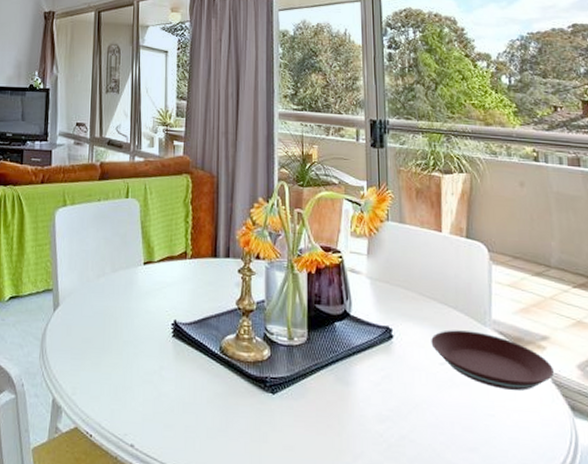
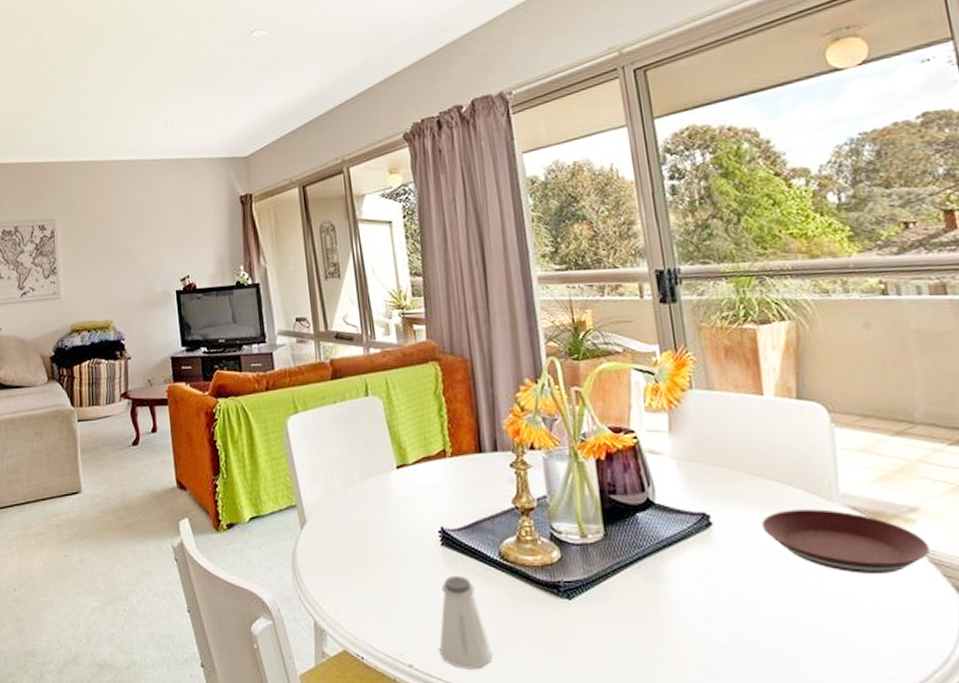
saltshaker: none [159,365,204,452] -> present [439,576,493,669]

